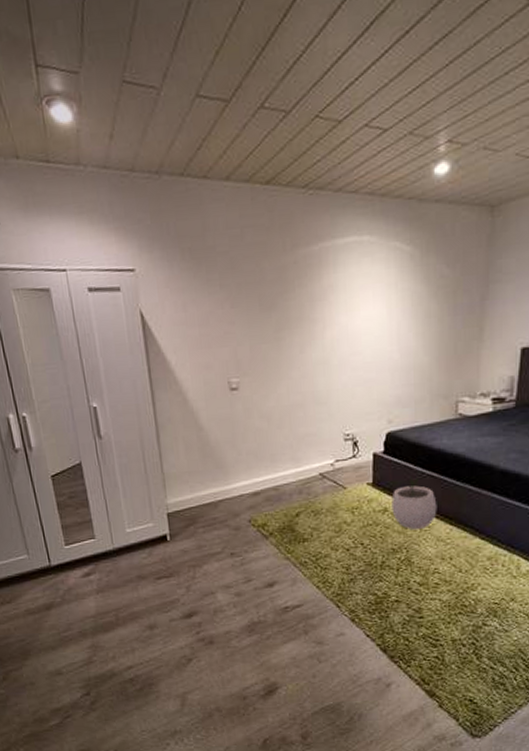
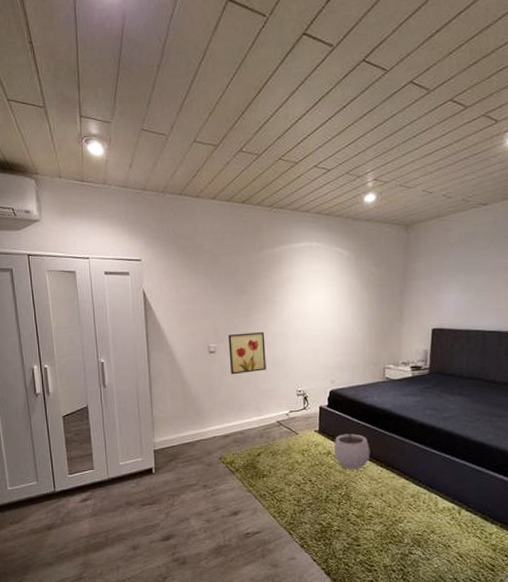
wall art: none [254,360,305,417] -> present [228,332,266,375]

